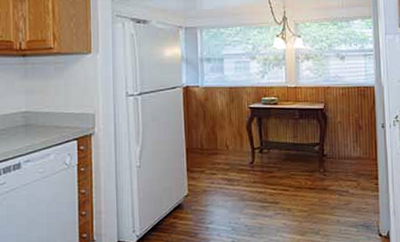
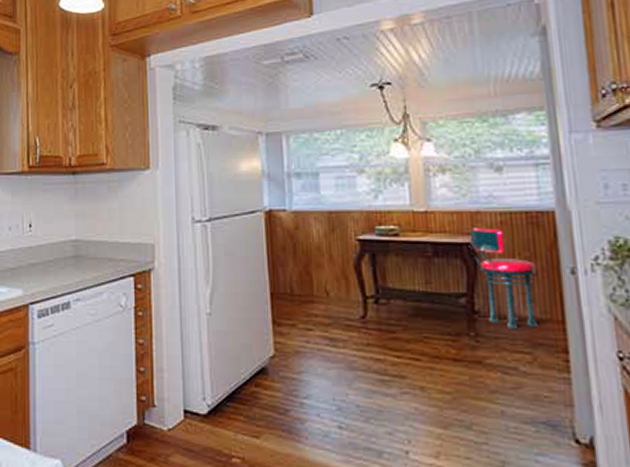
stool: none [322,98,362,165] -> present [468,227,537,328]

